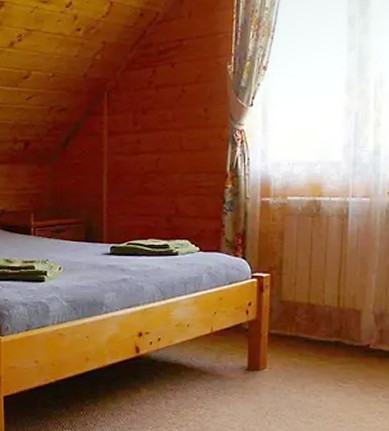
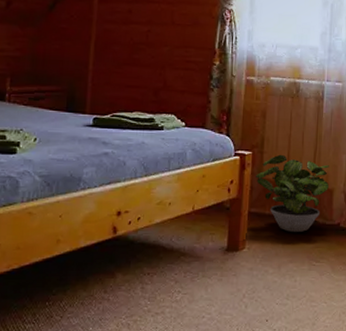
potted plant: none [275,275,356,354] -> present [256,154,329,233]

